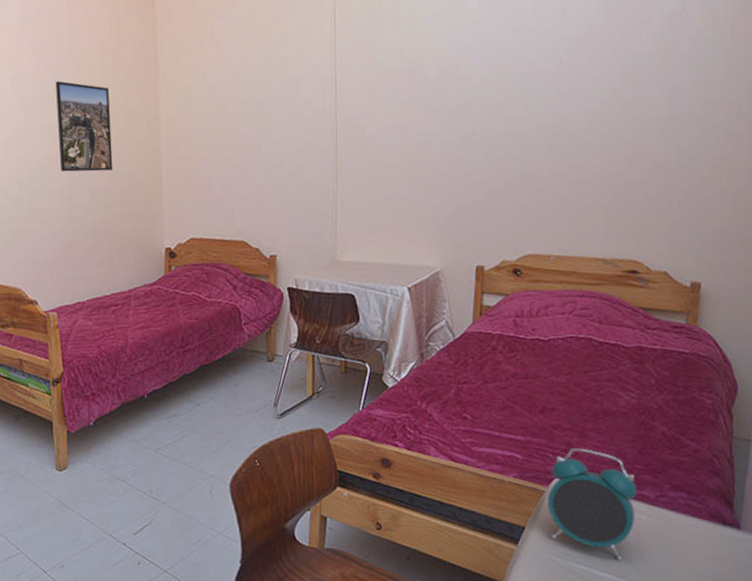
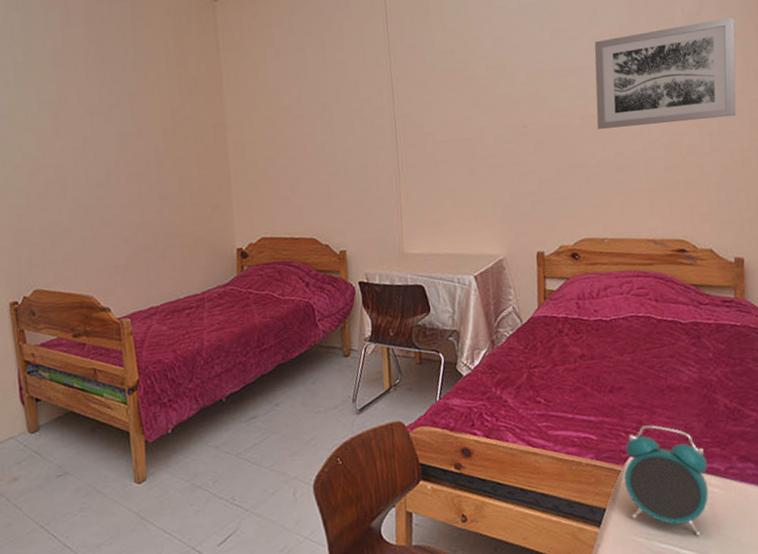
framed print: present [55,81,113,172] -> none [122,89,182,178]
wall art: none [554,19,721,139] -> present [594,16,736,129]

